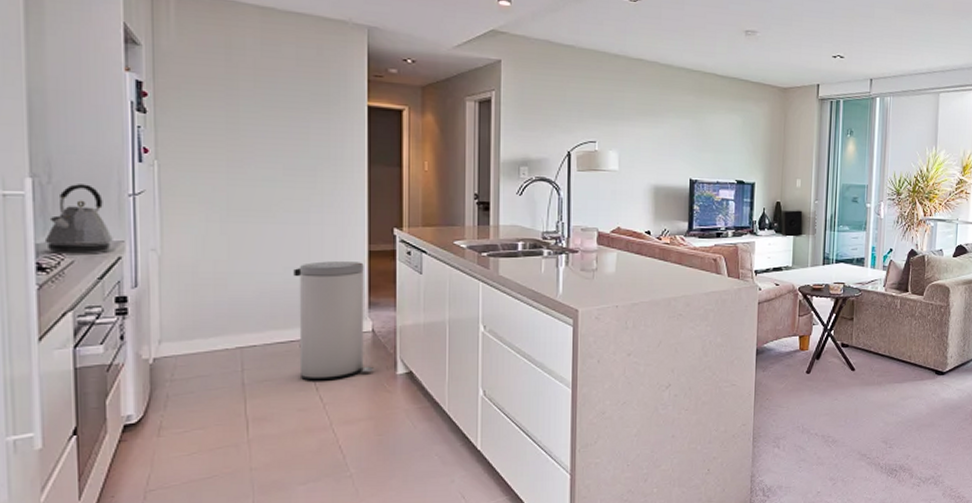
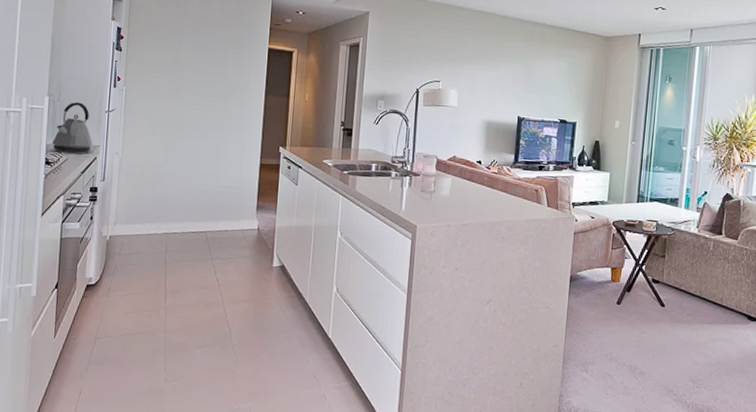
pedal bin: present [293,261,375,381] -> none [204,170,258,267]
studio monitor: present [781,210,803,237] -> none [598,149,620,174]

